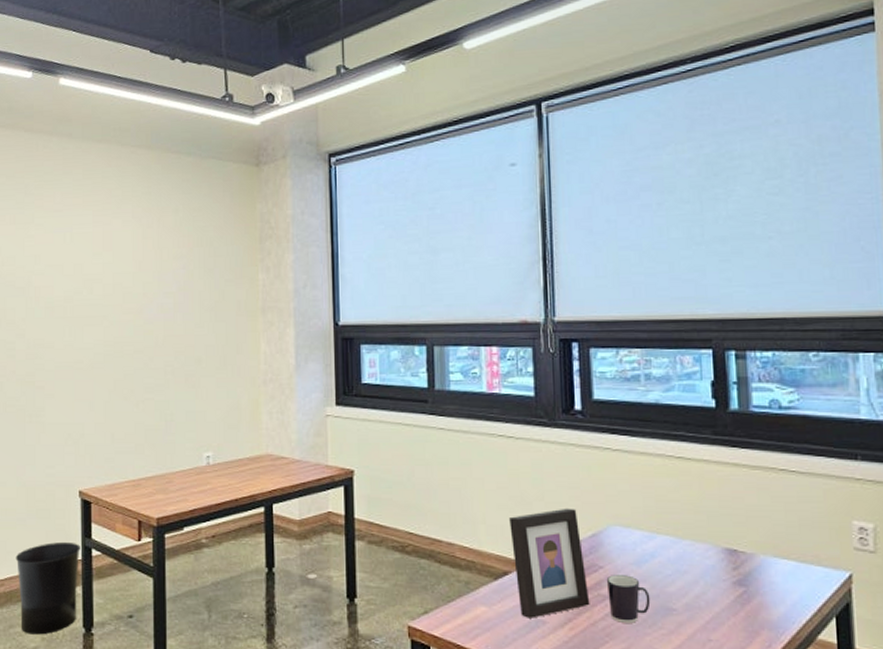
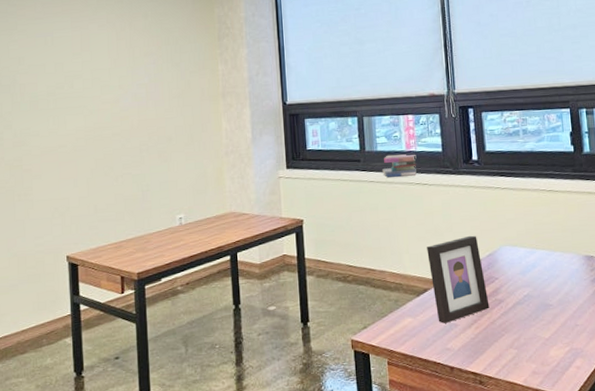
waste bin: present [15,541,80,635] -> none [9,300,70,384]
books: none [456,396,501,425] -> present [382,154,417,178]
mug: present [606,575,651,623] -> none [501,282,534,319]

